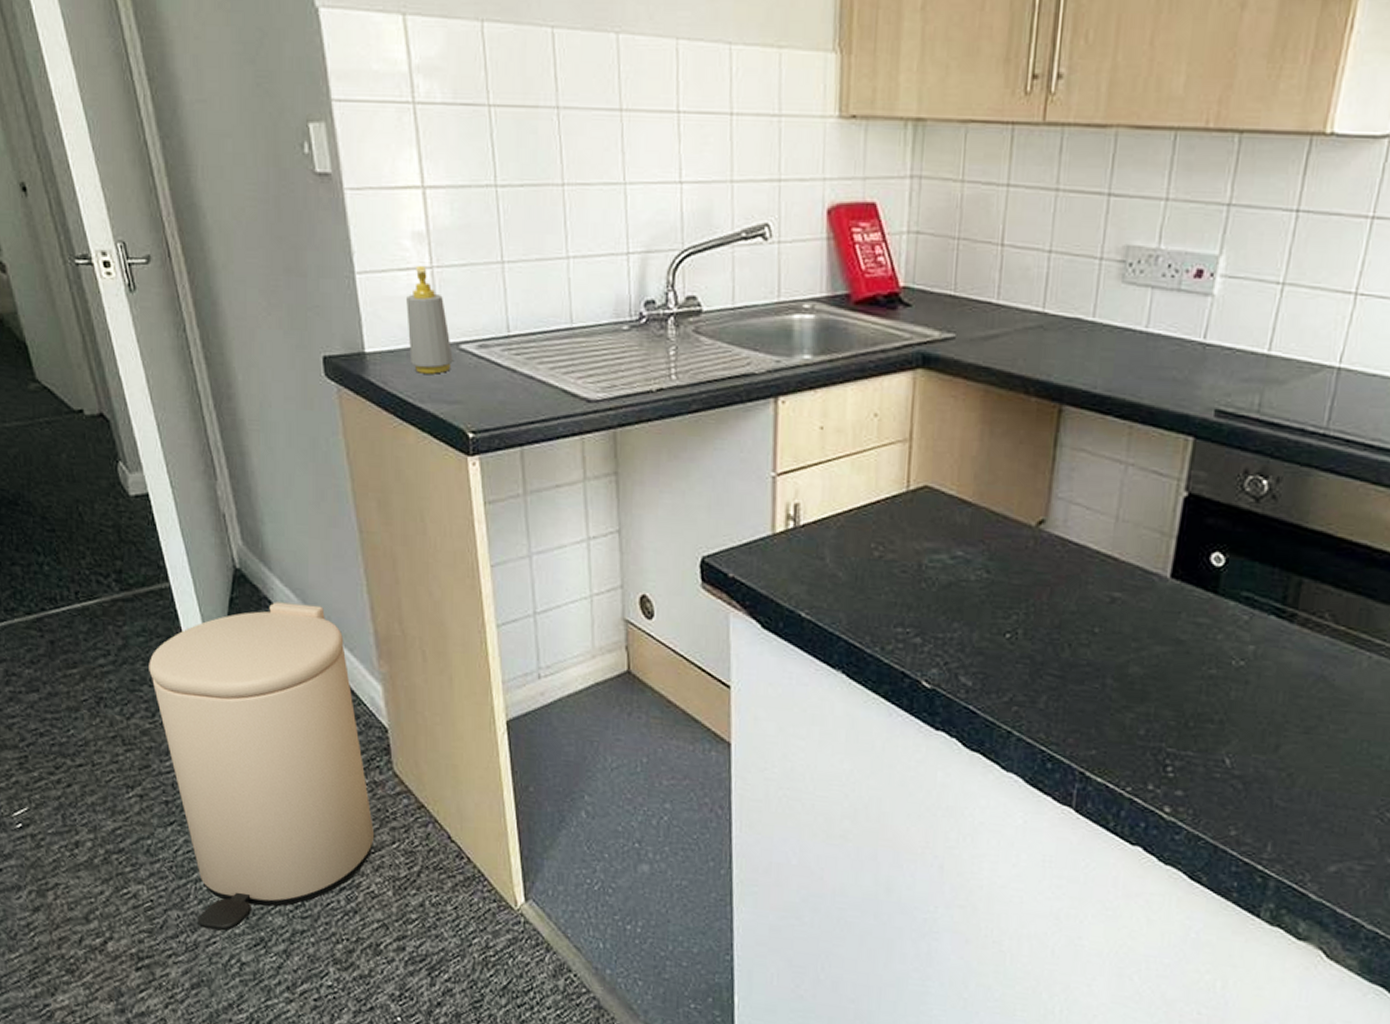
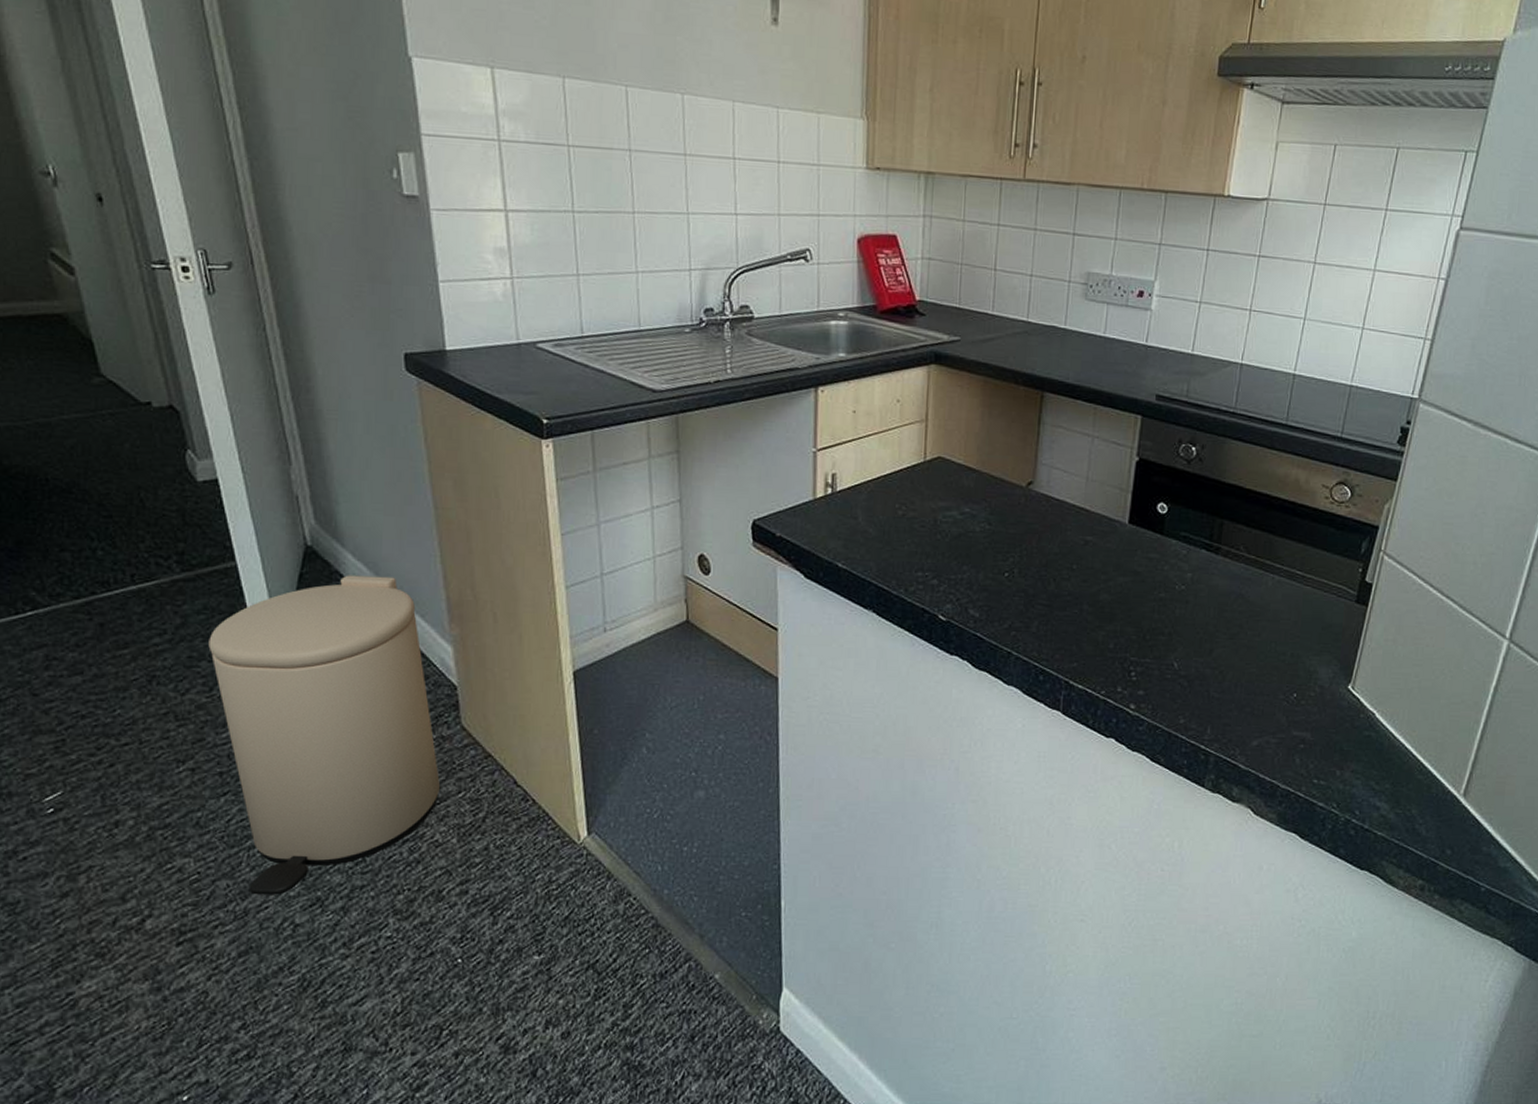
soap bottle: present [406,265,453,374] -> none [487,276,530,369]

